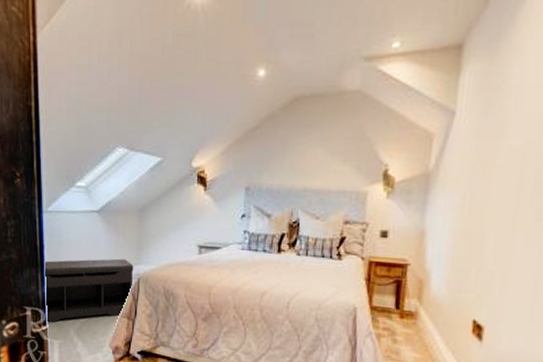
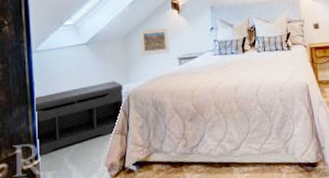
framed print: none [156,204,192,238] -> present [139,27,171,56]

